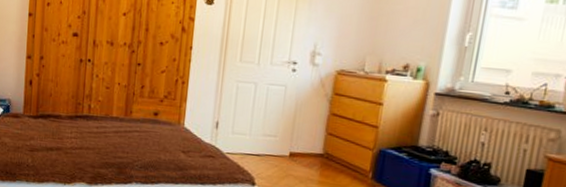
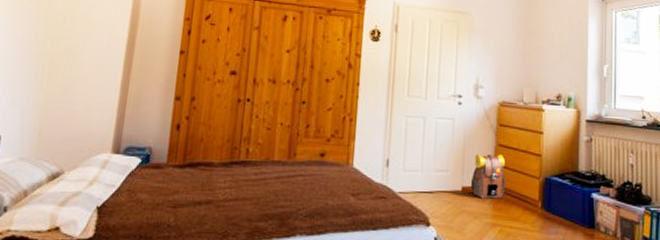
backpack: none [298,122,338,166] -> present [470,154,507,199]

